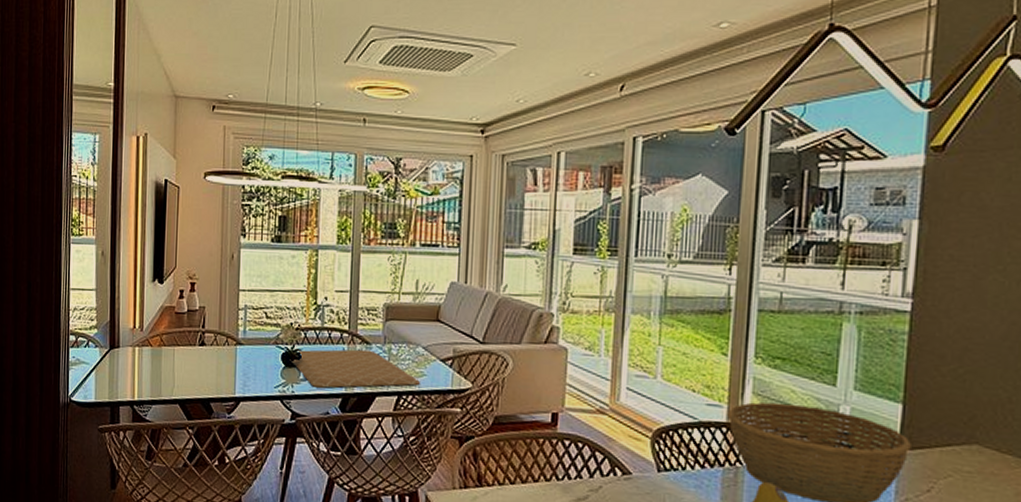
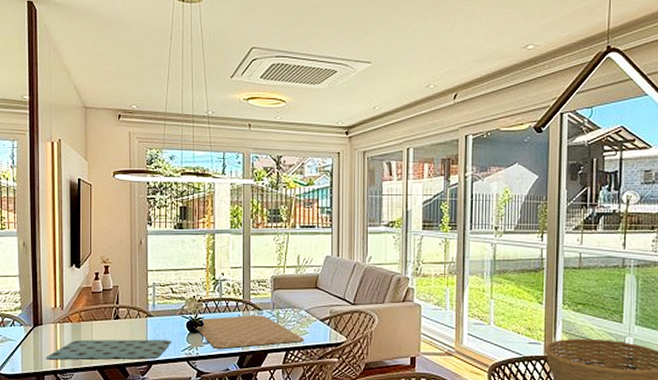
placemat: none [121,366,264,395] -> present [46,339,172,360]

